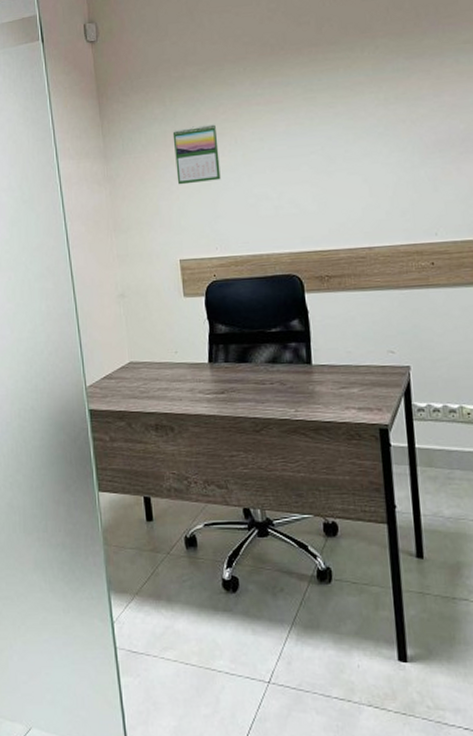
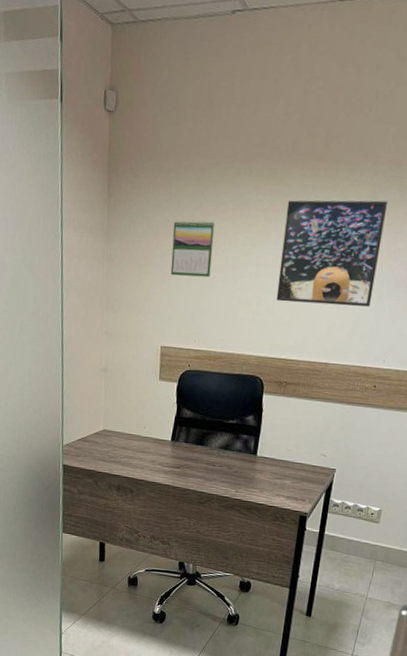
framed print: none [289,71,406,191] -> present [276,200,388,307]

